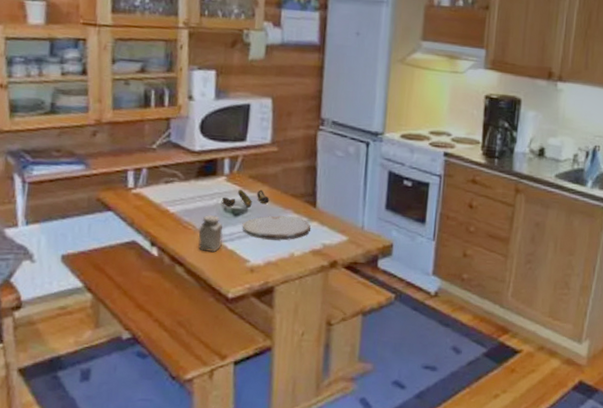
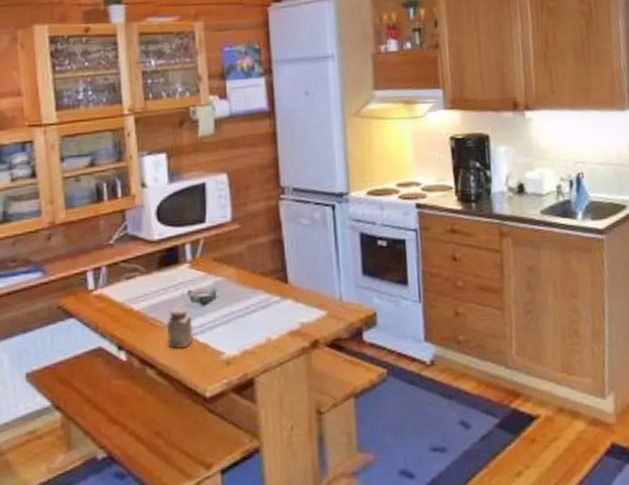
banana: present [222,189,270,208] -> none [188,272,238,296]
plate: present [242,215,311,241] -> none [212,297,286,327]

